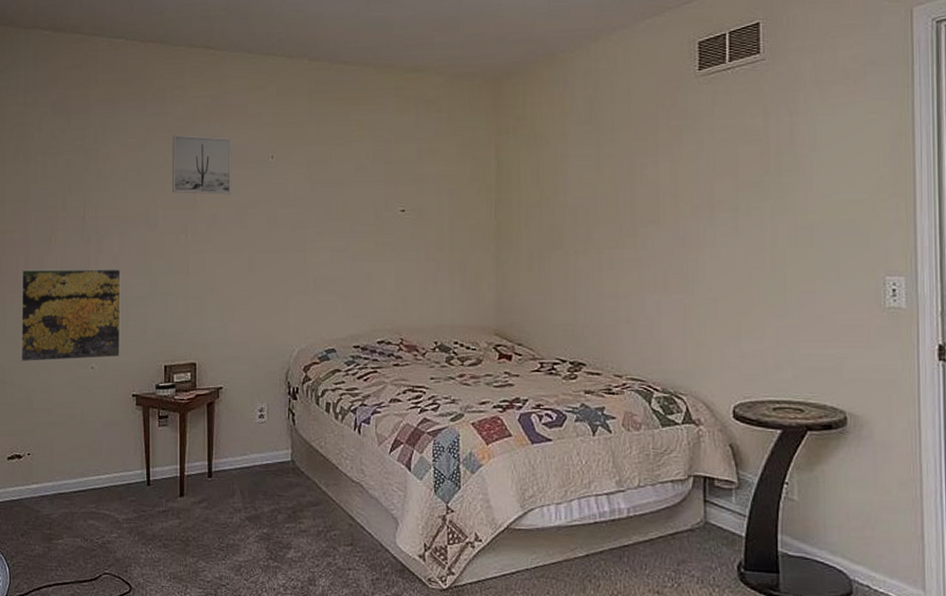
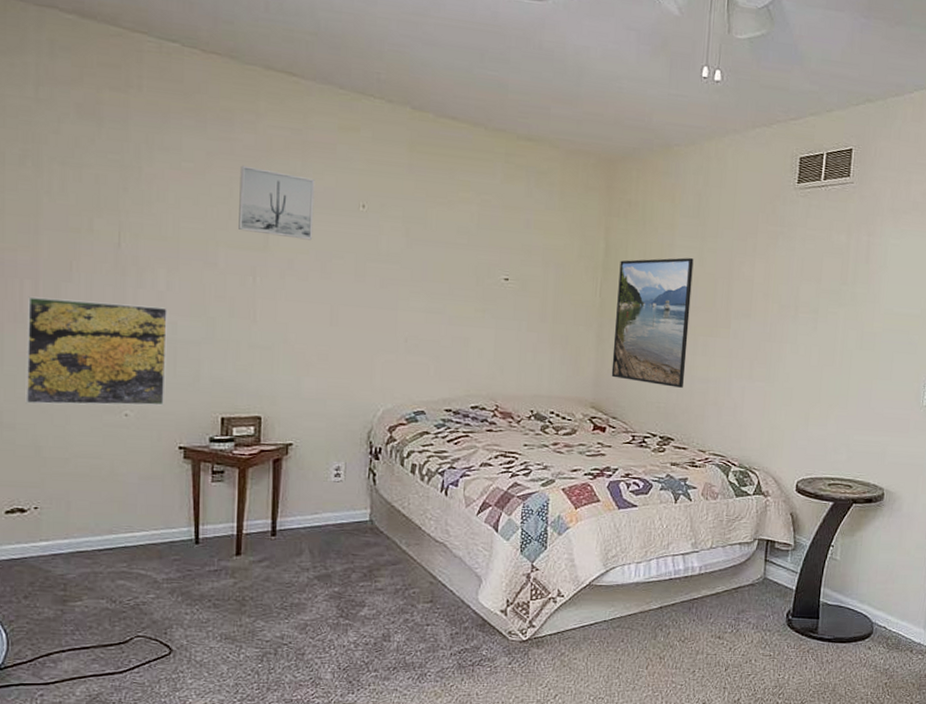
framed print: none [512,167,592,307] -> present [611,257,694,388]

